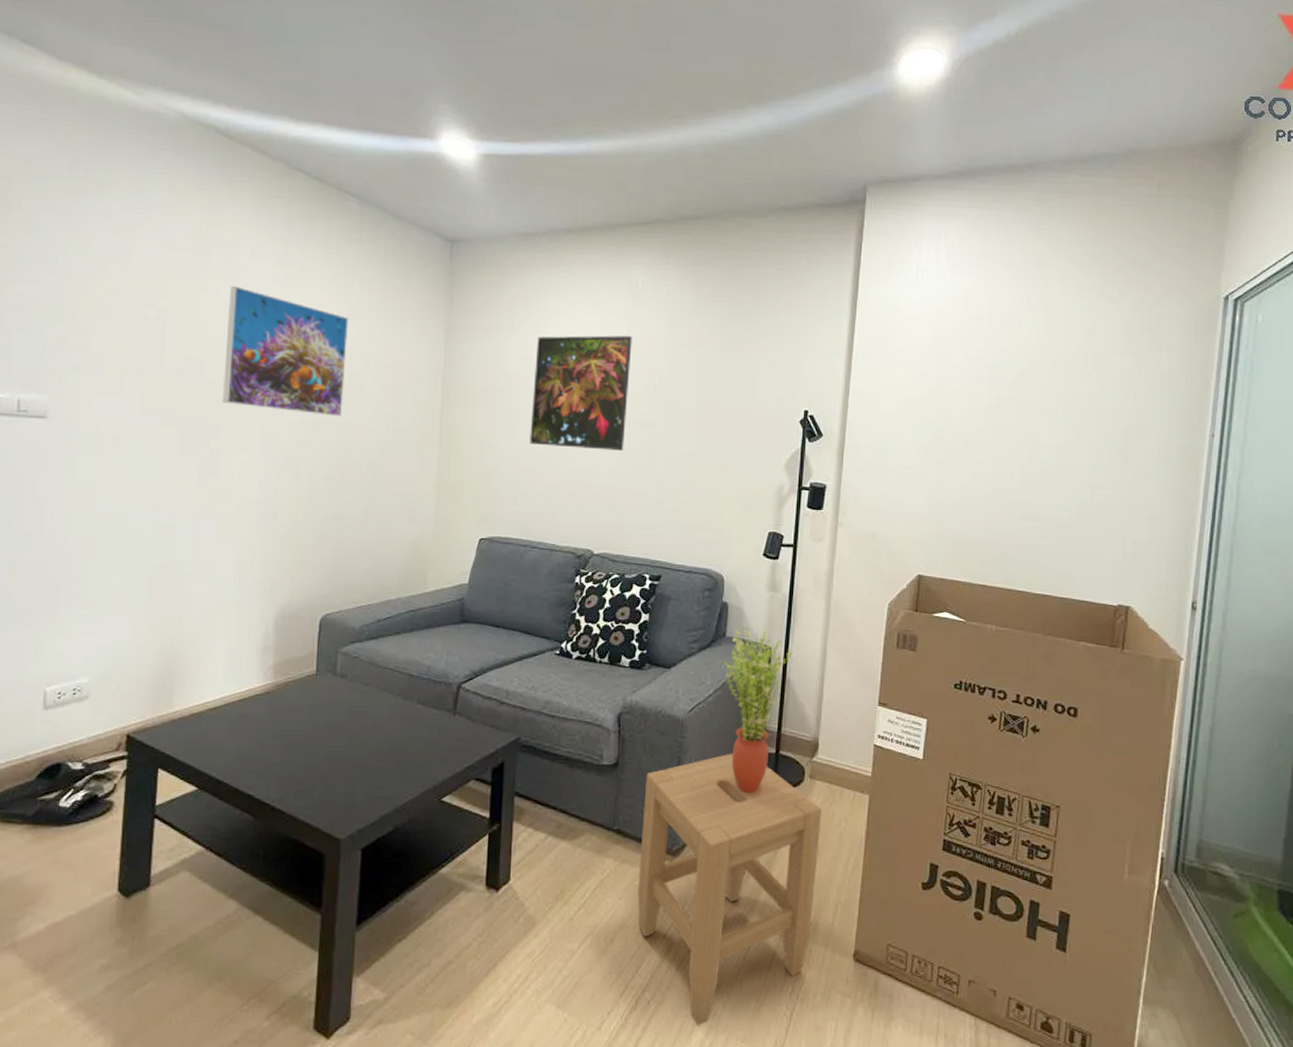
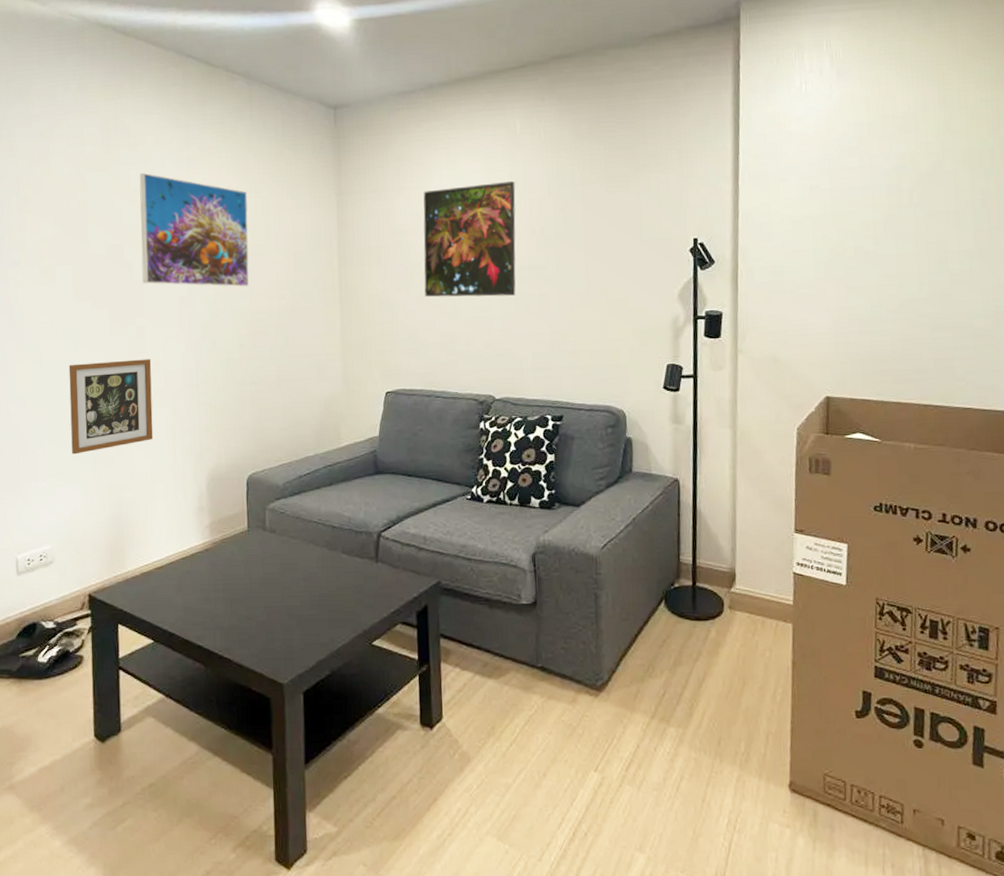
picture frame: none [123,482,225,581] -> present [69,359,154,455]
stool: present [637,753,822,1026] -> none [565,587,745,857]
potted plant: present [724,626,793,793] -> none [633,460,702,626]

